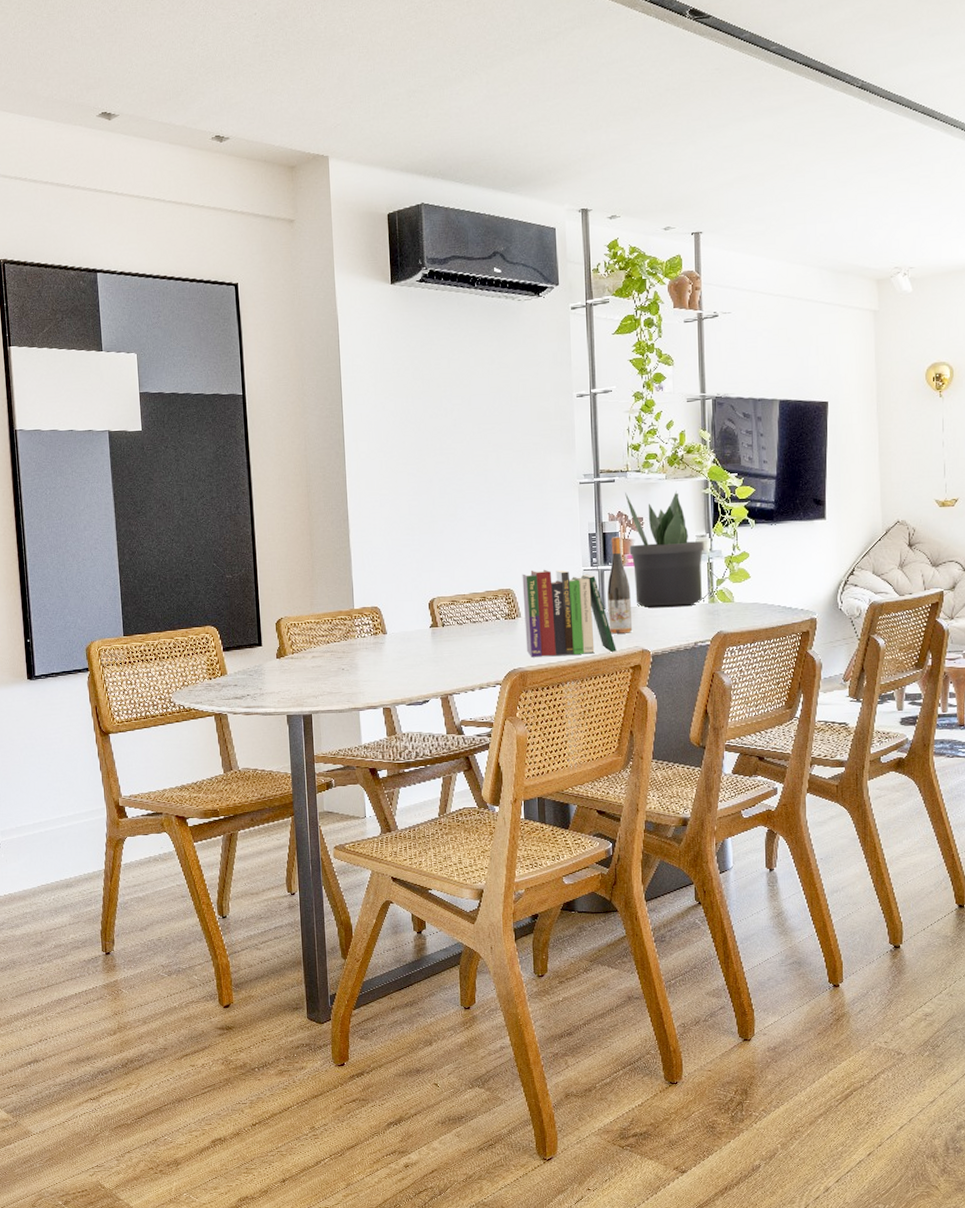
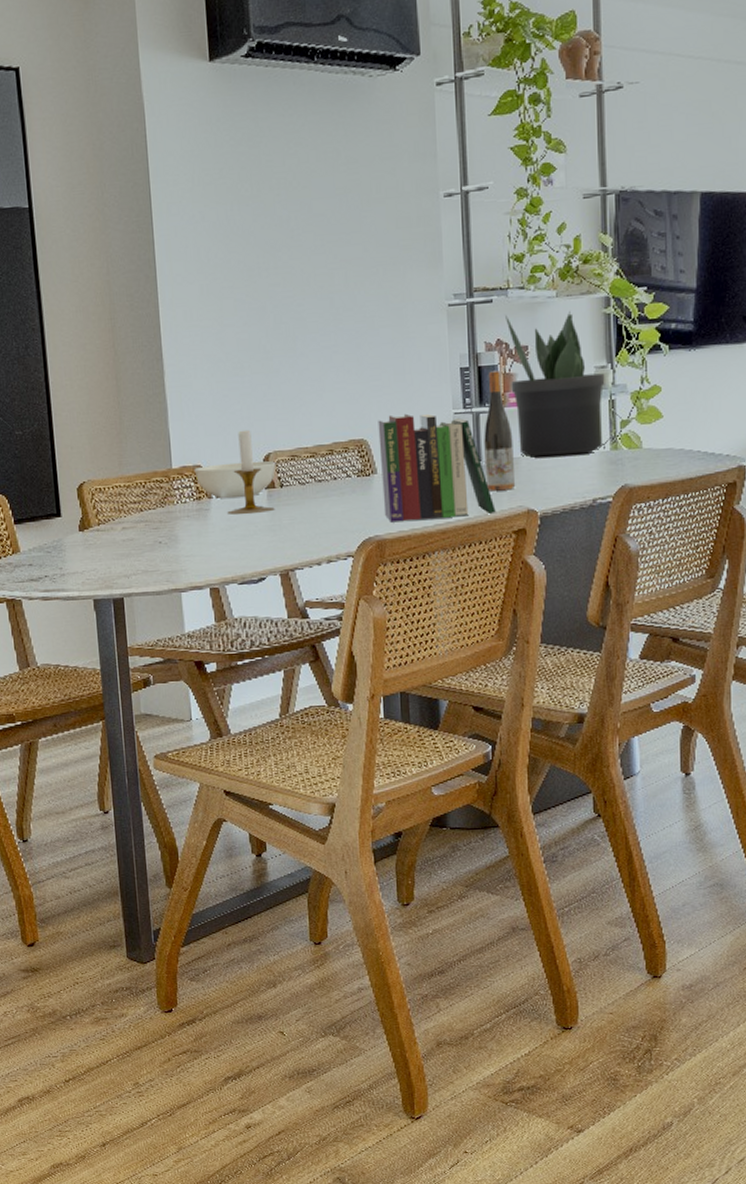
bowl: none [372,604,439,635] -> present [194,460,277,500]
candlestick: none [398,579,437,649] -> present [227,429,275,516]

